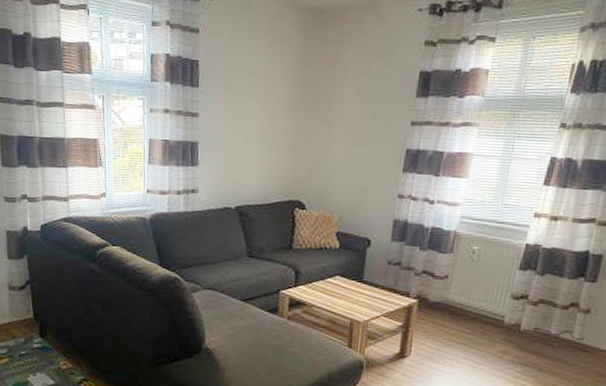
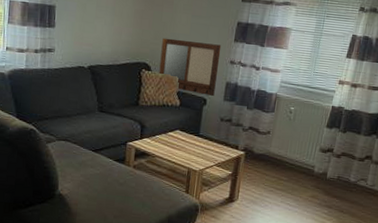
writing board: none [315,171,388,236] -> present [159,37,222,96]

